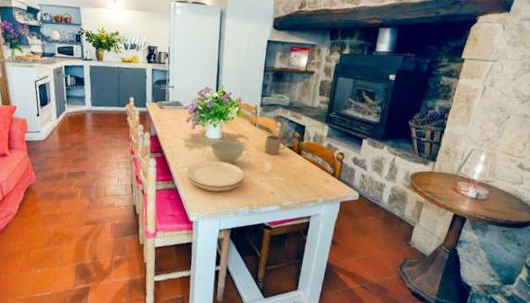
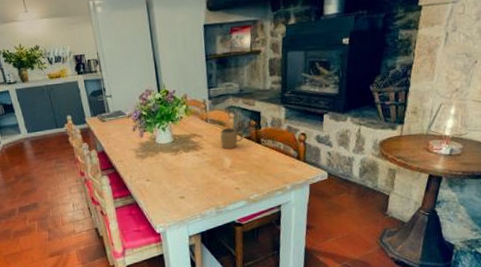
plate: present [186,160,245,192] -> none [143,165,205,199]
bowl: present [210,140,245,164] -> none [163,142,200,167]

